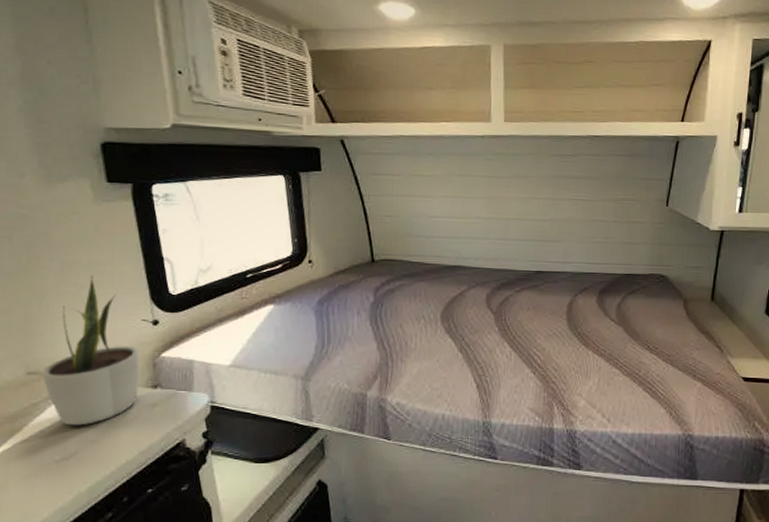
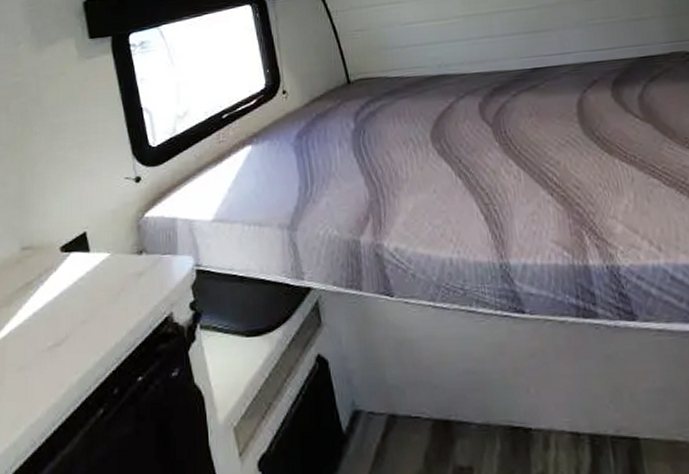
potted plant: present [41,275,140,426] -> none [34,136,125,305]

